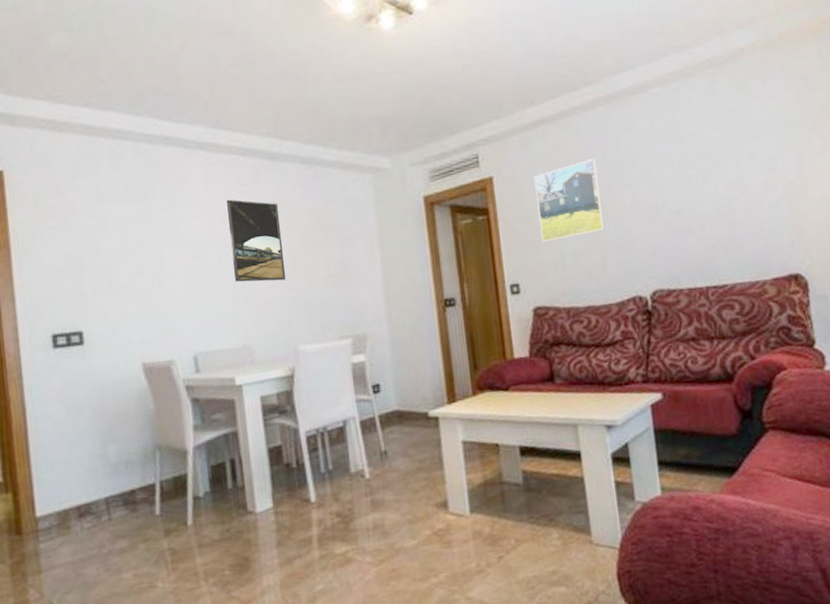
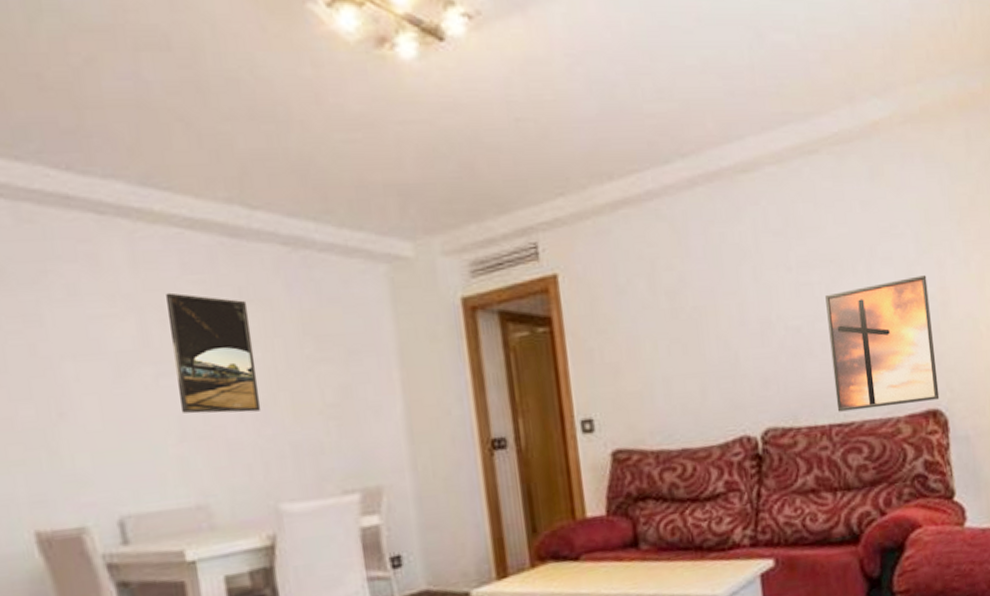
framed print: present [534,159,605,243] -> none [612,256,705,365]
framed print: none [702,166,800,277] -> present [825,275,940,412]

